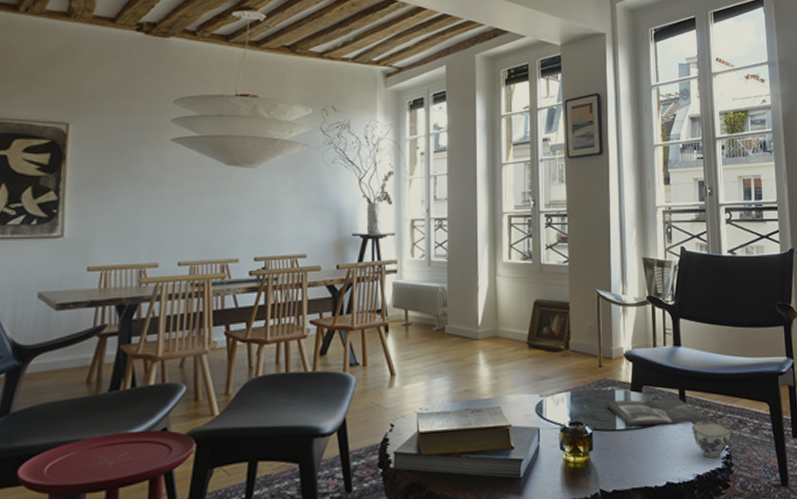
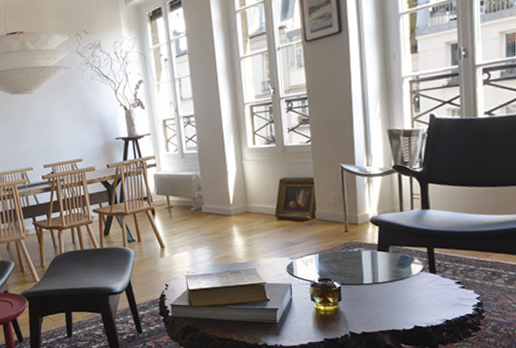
magazine: present [607,397,711,427] -> none [354,255,461,281]
teacup: present [691,422,730,458] -> none [440,275,482,306]

